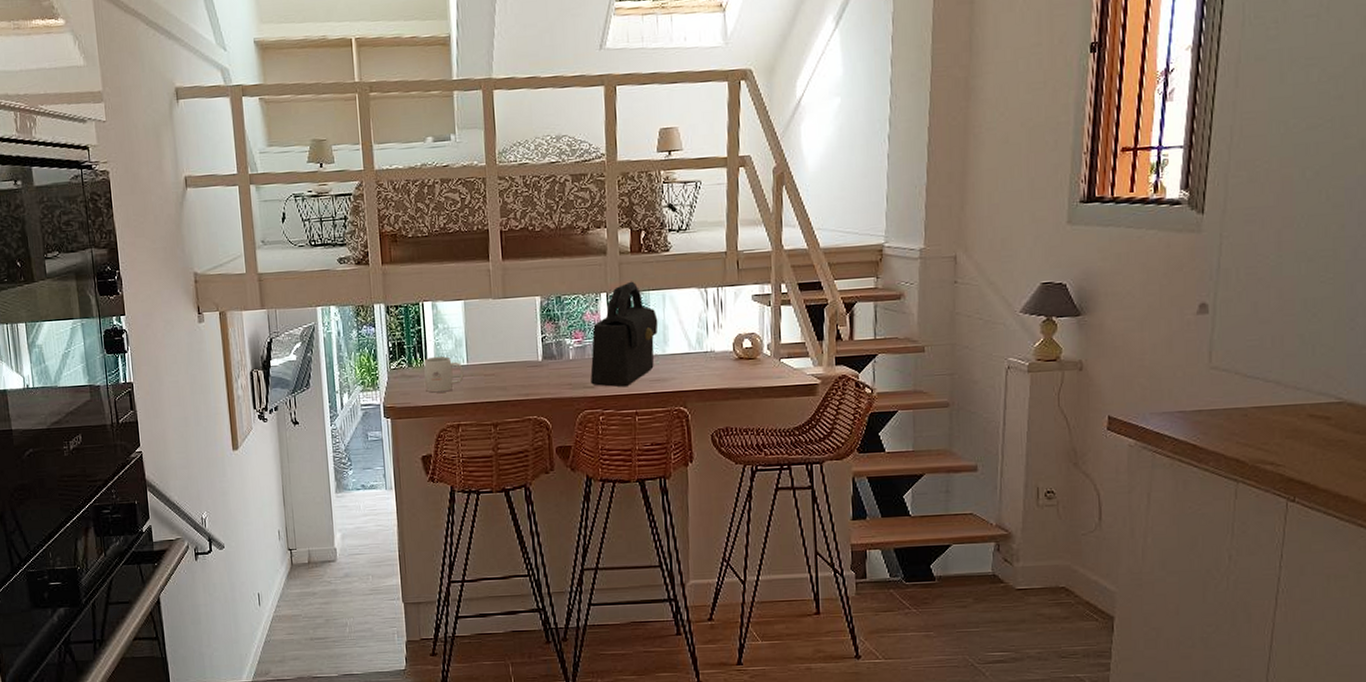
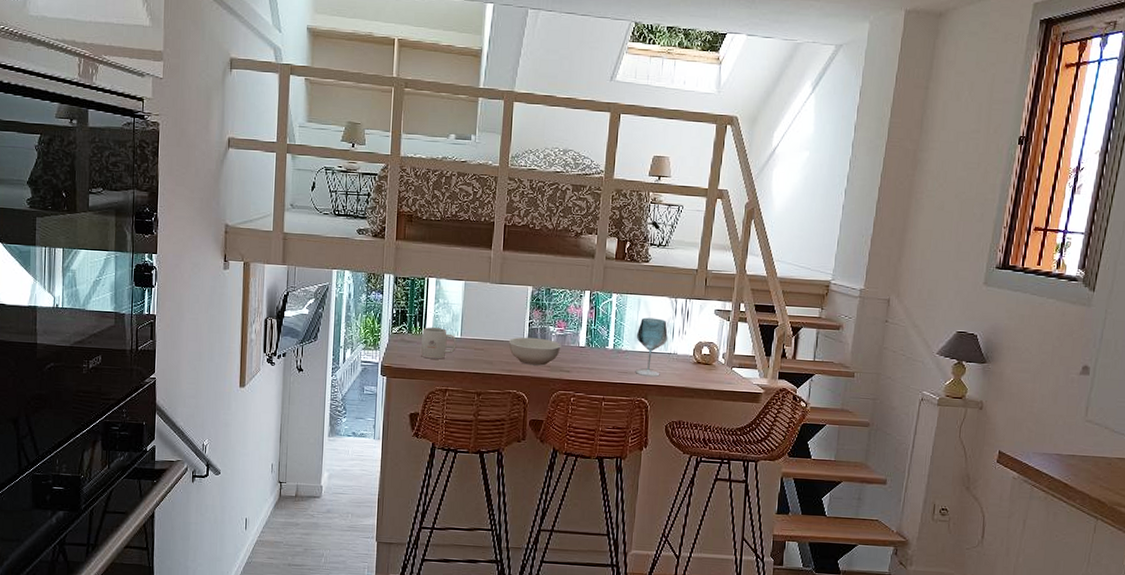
bowl: none [521,353,582,386] -> present [508,337,561,366]
handbag: present [590,281,659,387] -> none [567,284,632,375]
wine glass: none [665,313,701,382] -> present [636,317,668,378]

